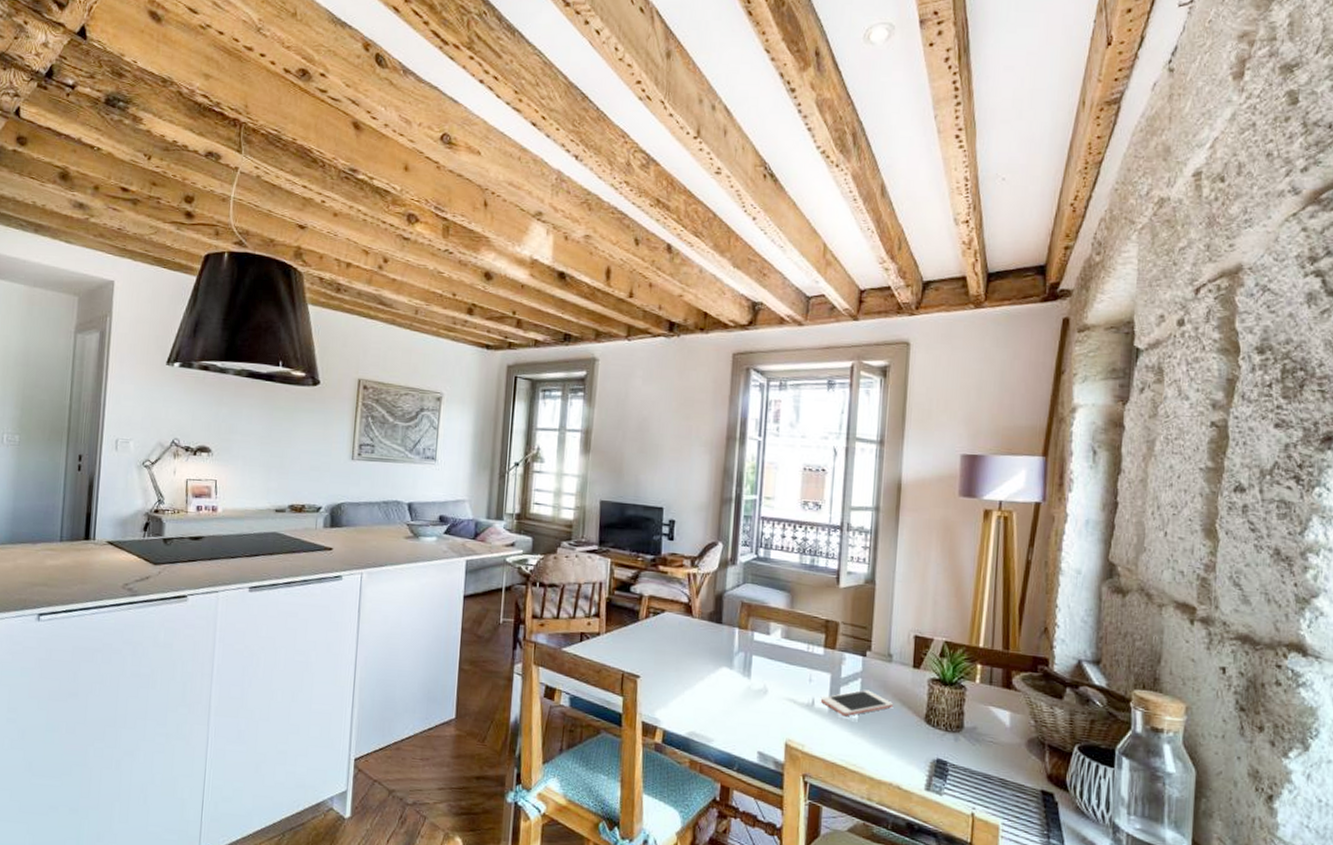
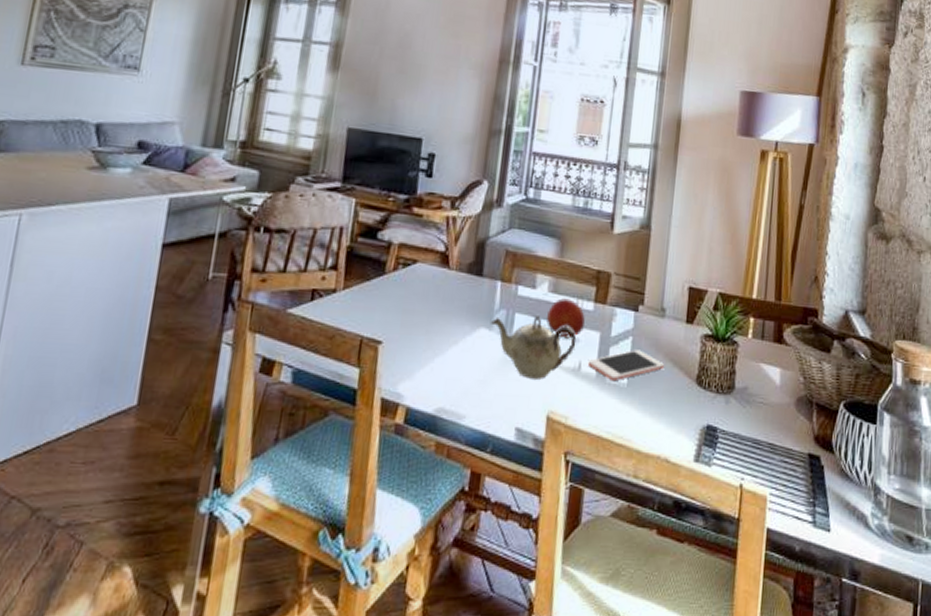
teapot: none [732,658,809,712] -> present [491,316,577,379]
fruit: none [781,643,816,679] -> present [546,298,585,339]

